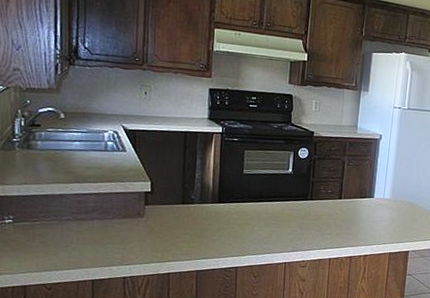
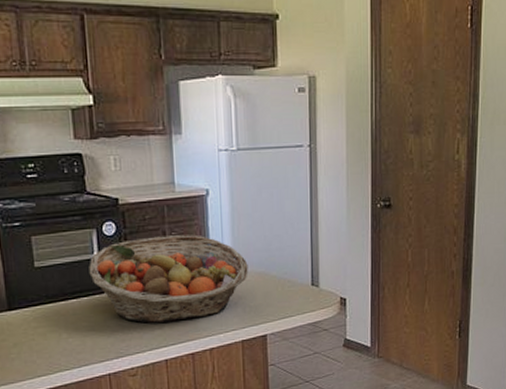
fruit basket: none [283,164,403,230] -> present [89,235,248,323]

